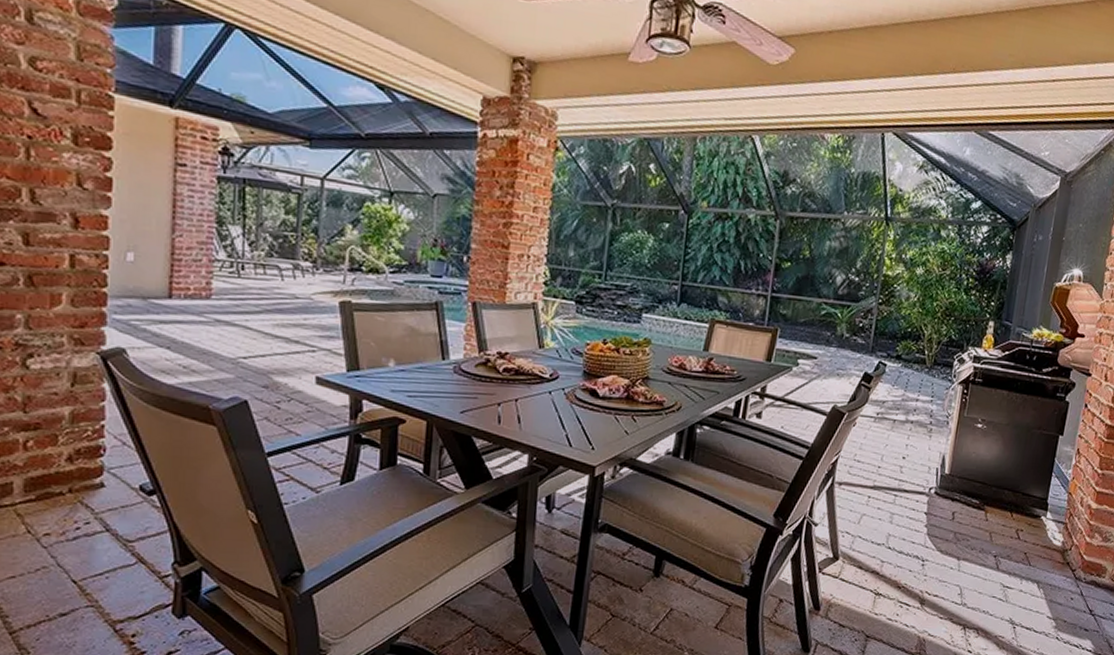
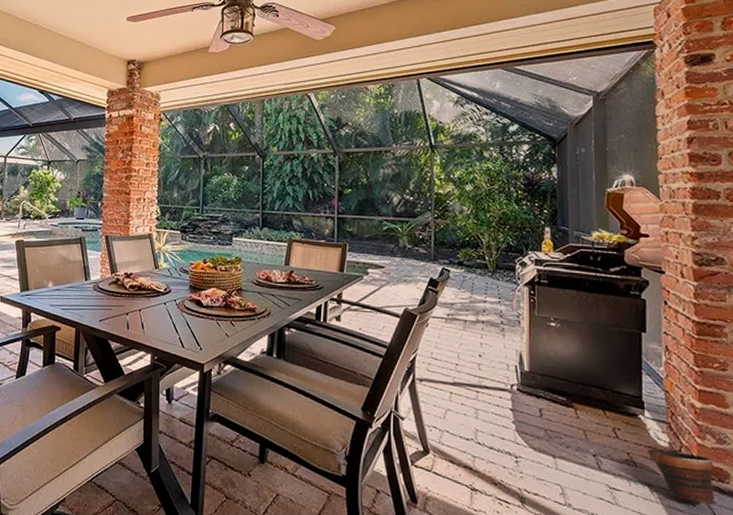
planter pot: none [1042,548,1096,597] -> present [648,449,718,505]

